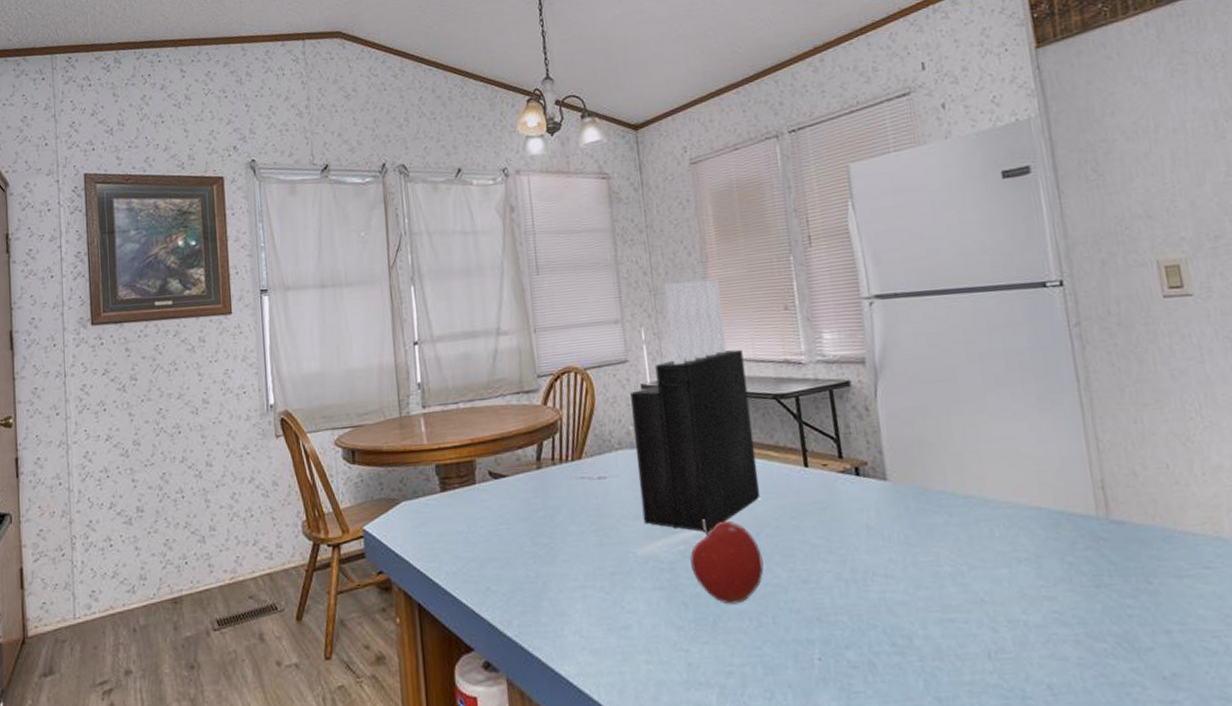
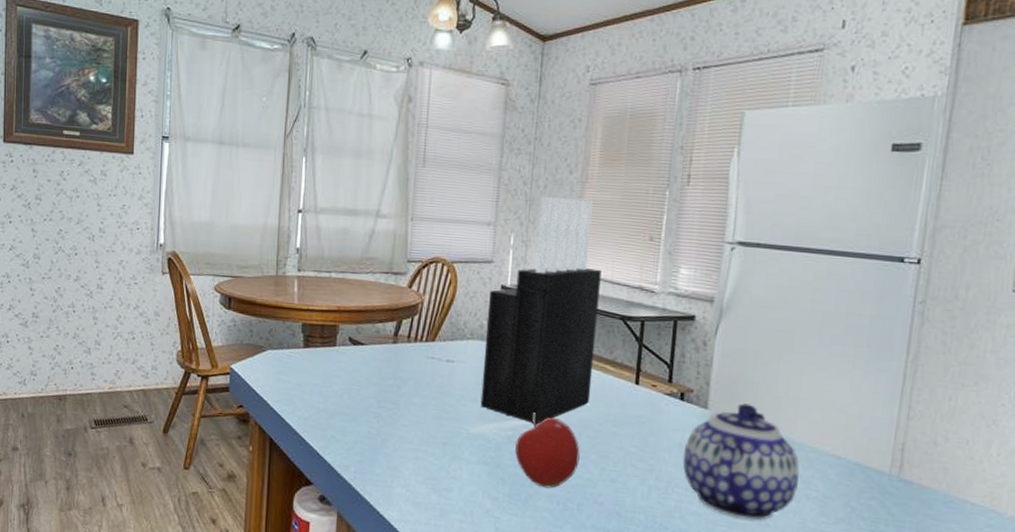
teapot: none [873,466,1005,600] -> present [682,403,800,521]

